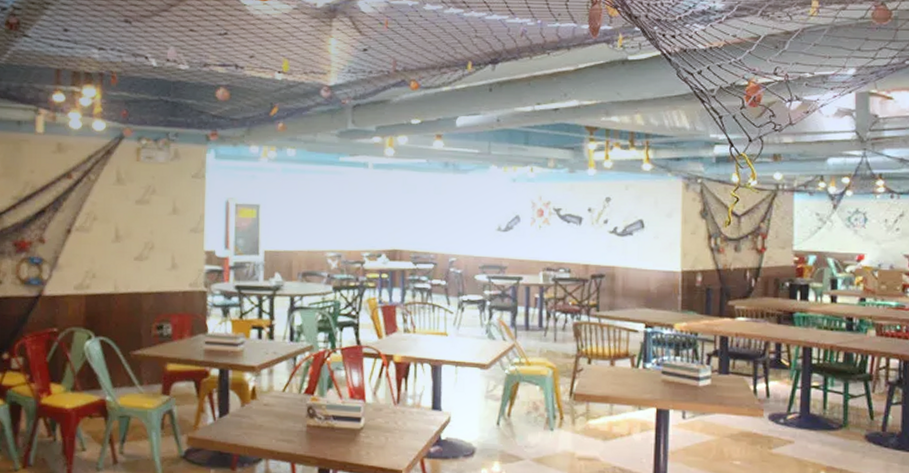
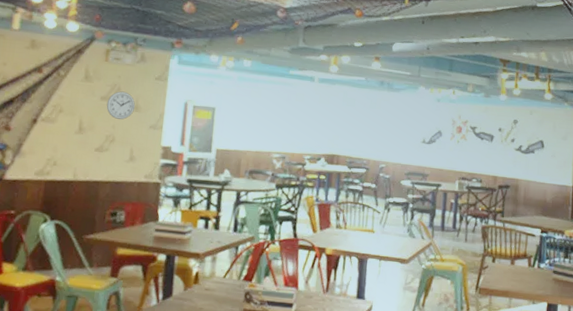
wall clock: none [142,193,173,224] -> present [106,91,136,120]

